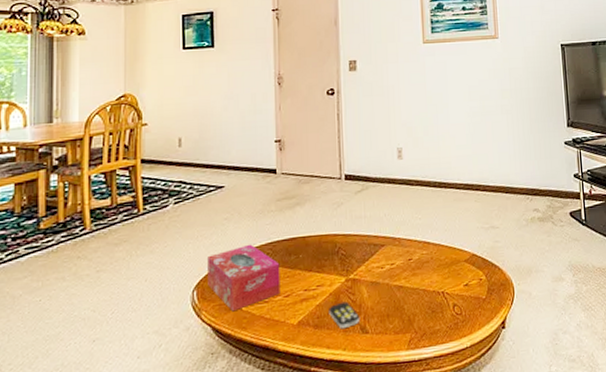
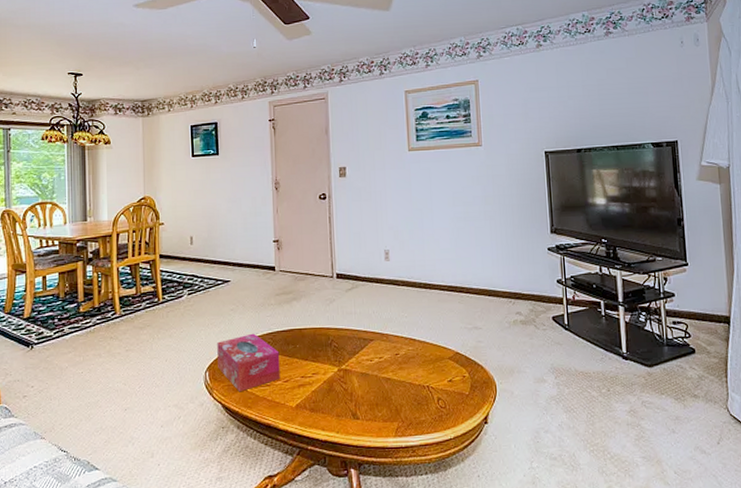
remote control: present [329,301,361,329] -> none [323,389,352,414]

